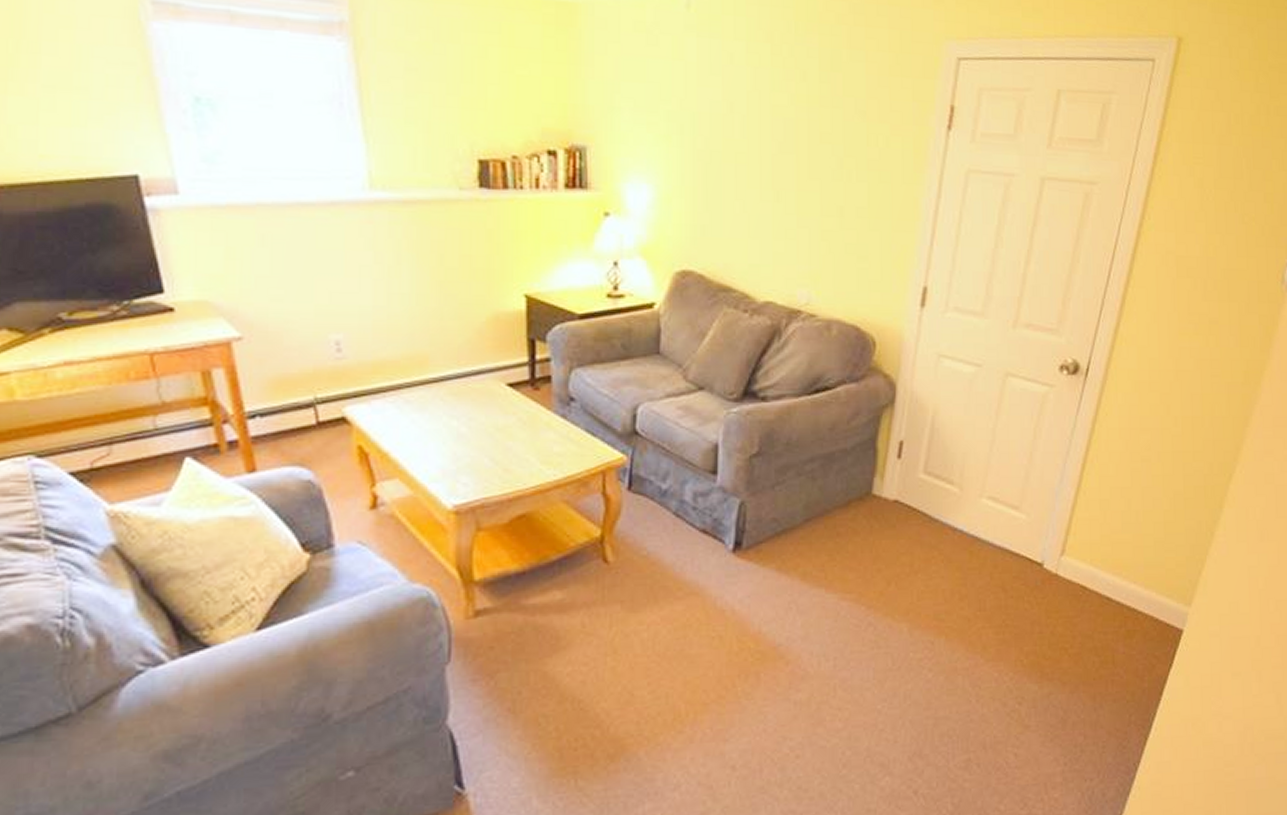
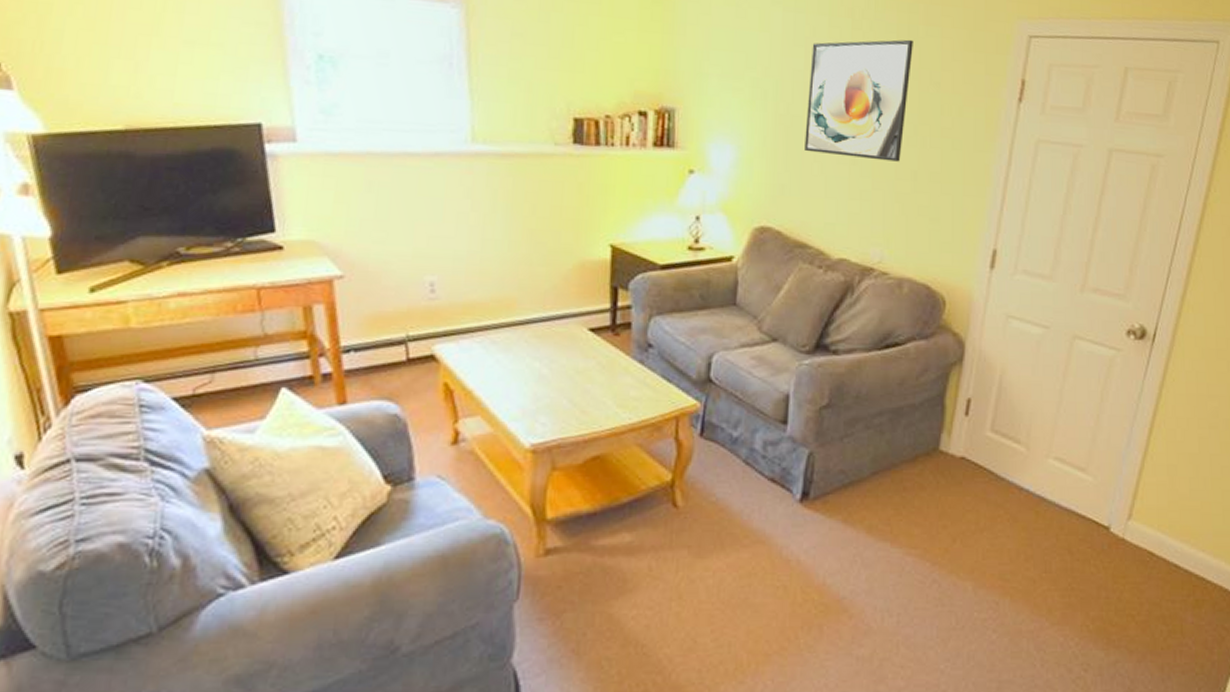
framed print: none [725,65,837,197] -> present [805,39,913,162]

